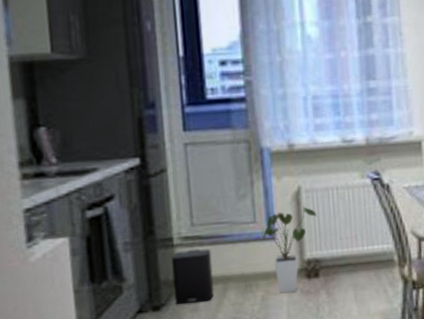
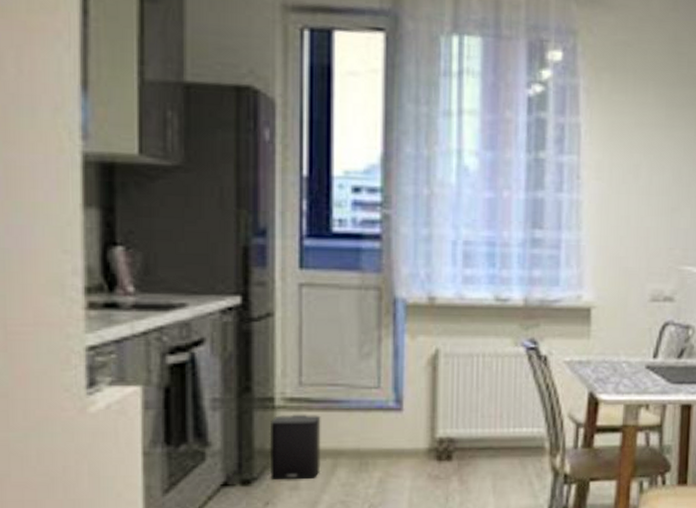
house plant: present [263,207,318,294] -> none [387,374,457,477]

